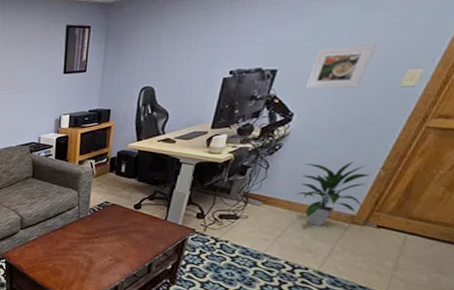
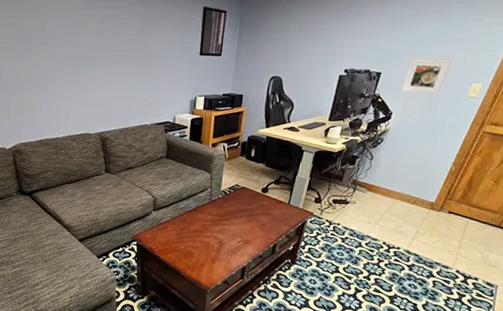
indoor plant: present [293,162,371,227] -> none [390,157,446,213]

